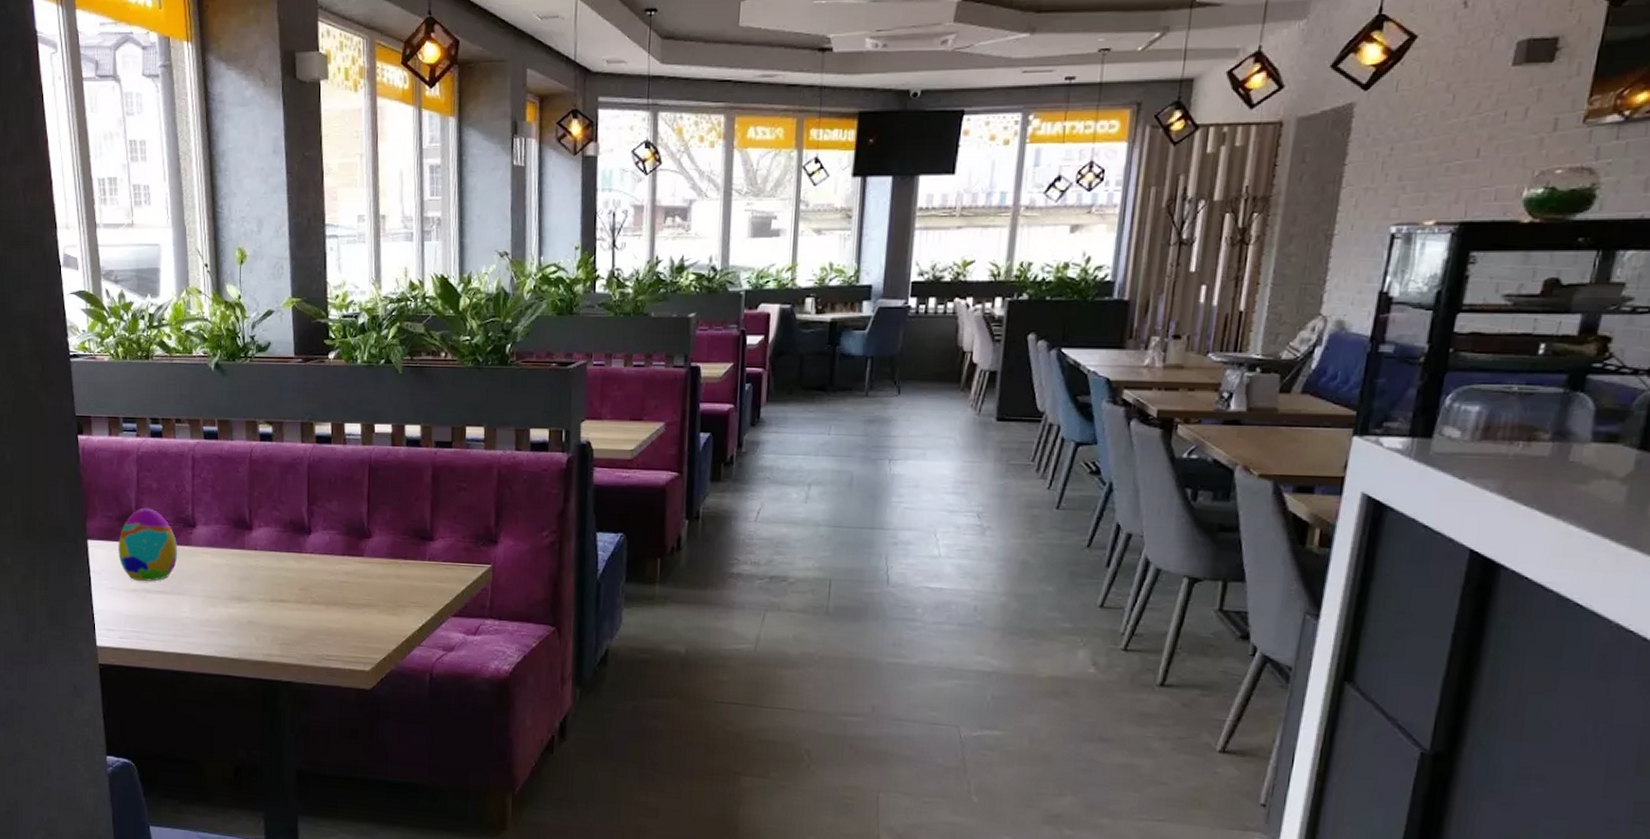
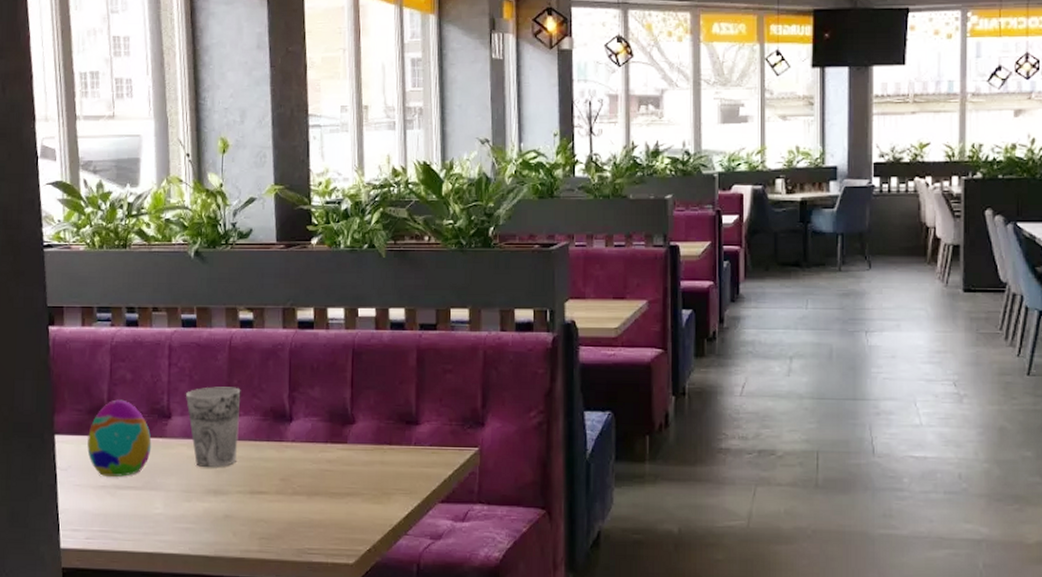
cup: none [208,498,262,575] -> present [185,386,241,467]

